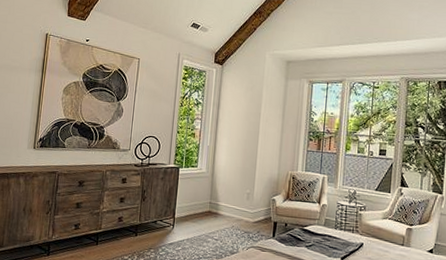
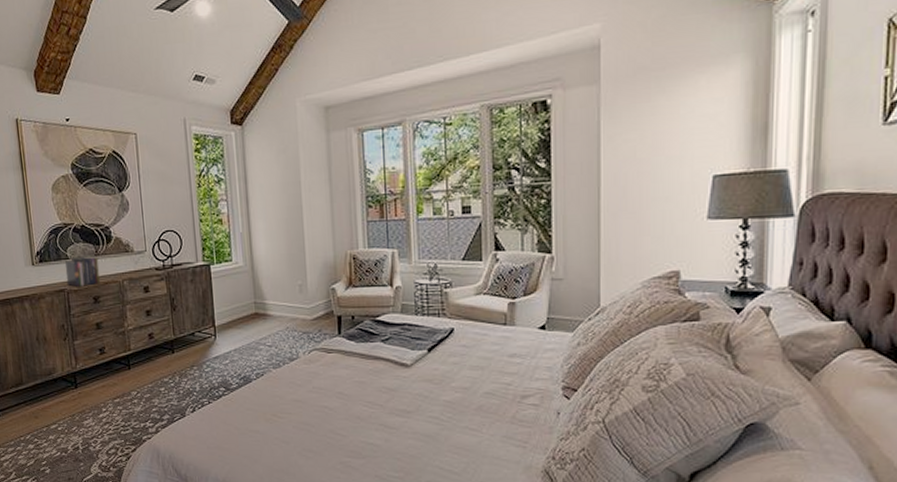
books: none [59,146,90,172] -> present [65,256,100,288]

